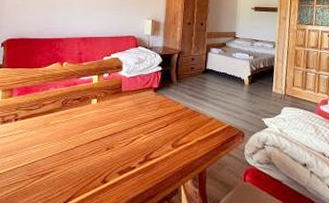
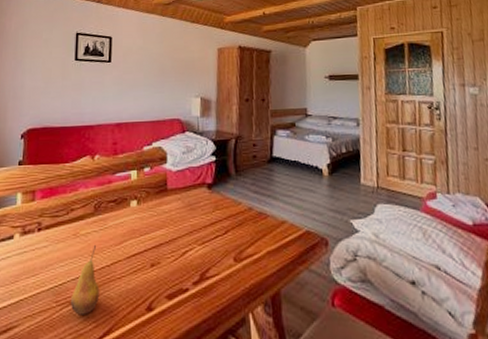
fruit: none [40,132,65,186] -> present [70,244,100,315]

